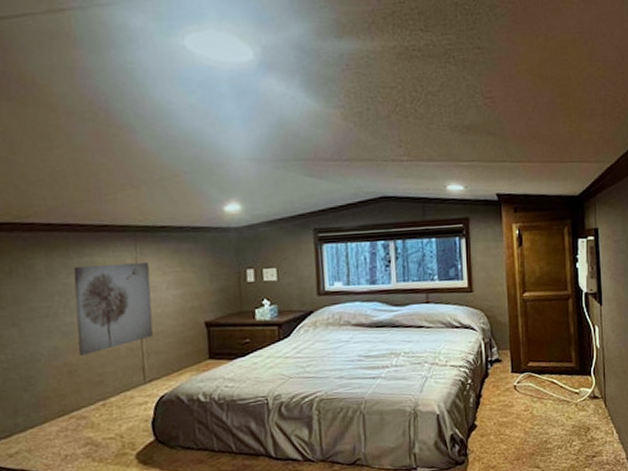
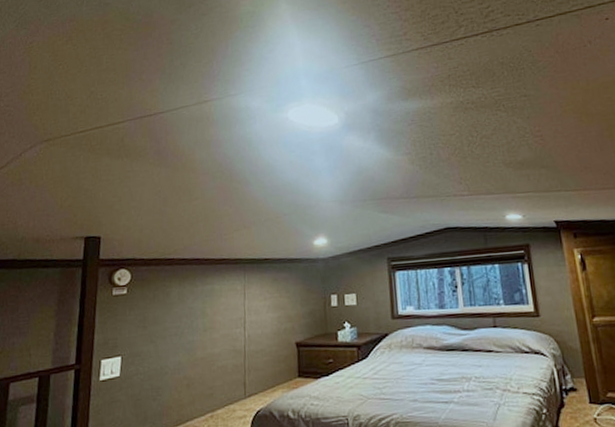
wall art: present [73,262,154,355] -> none [196,289,255,370]

